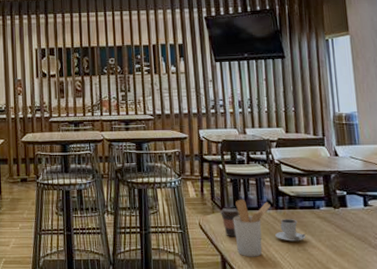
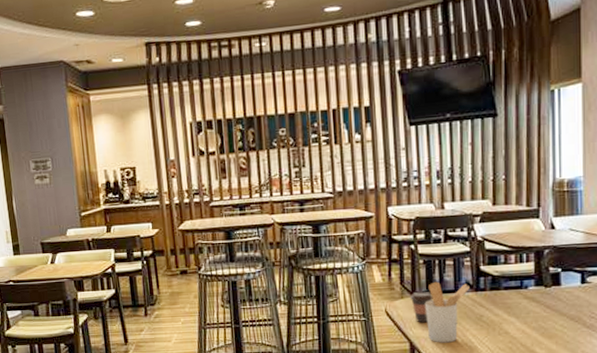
cappuccino: present [275,218,306,241] -> none [473,300,509,325]

